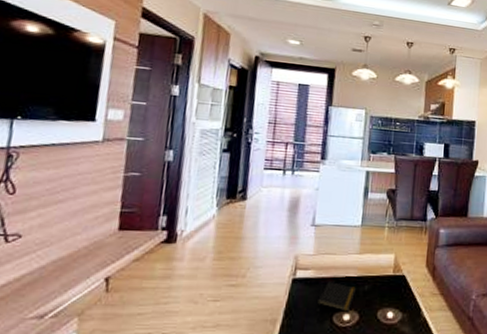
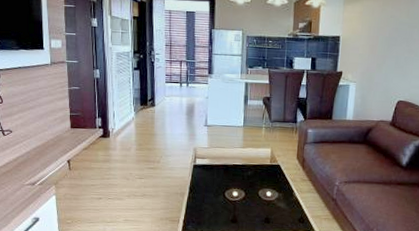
notepad: present [317,281,357,312] -> none [213,168,242,190]

